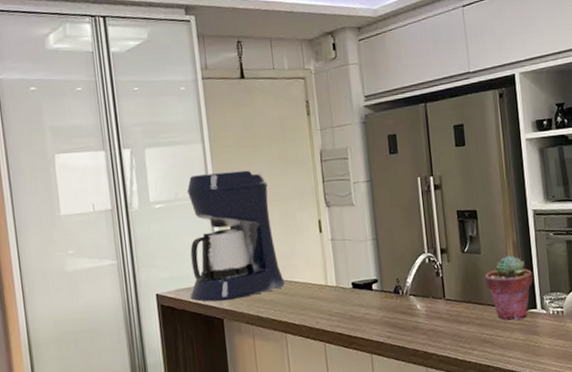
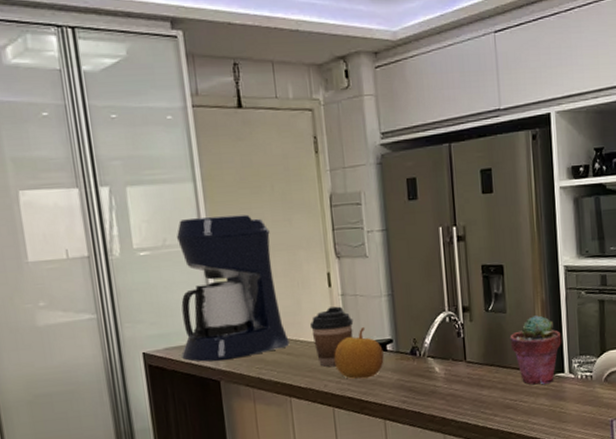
coffee cup: none [304,250,342,306] -> present [310,306,354,367]
fruit: none [325,269,370,316] -> present [334,327,384,379]

